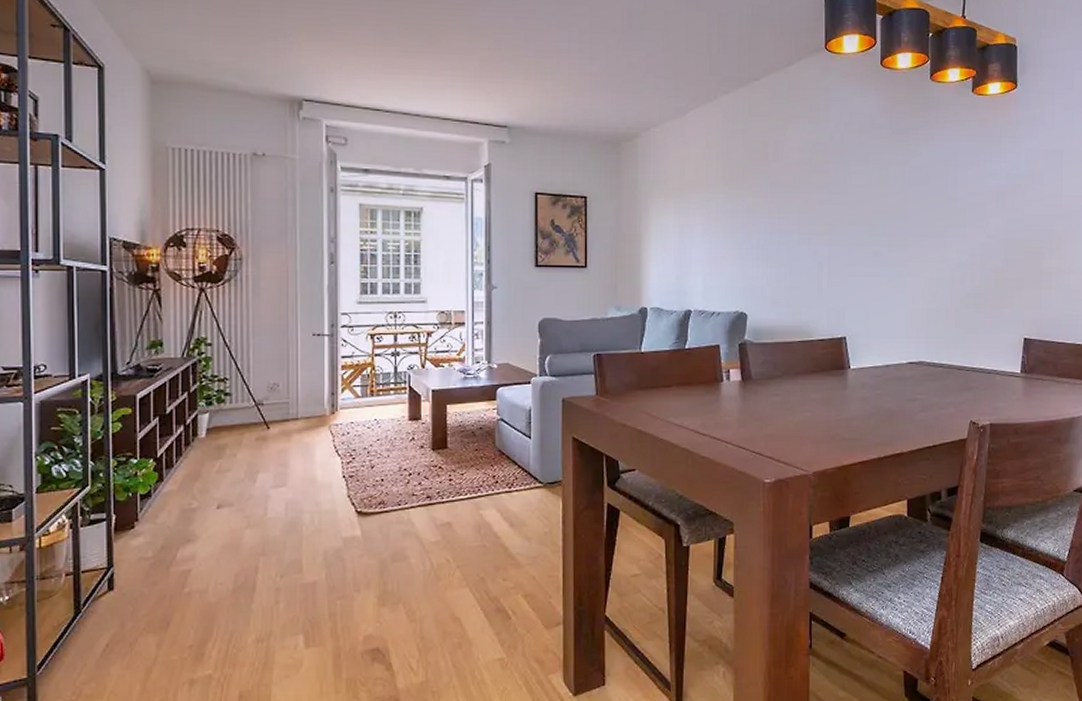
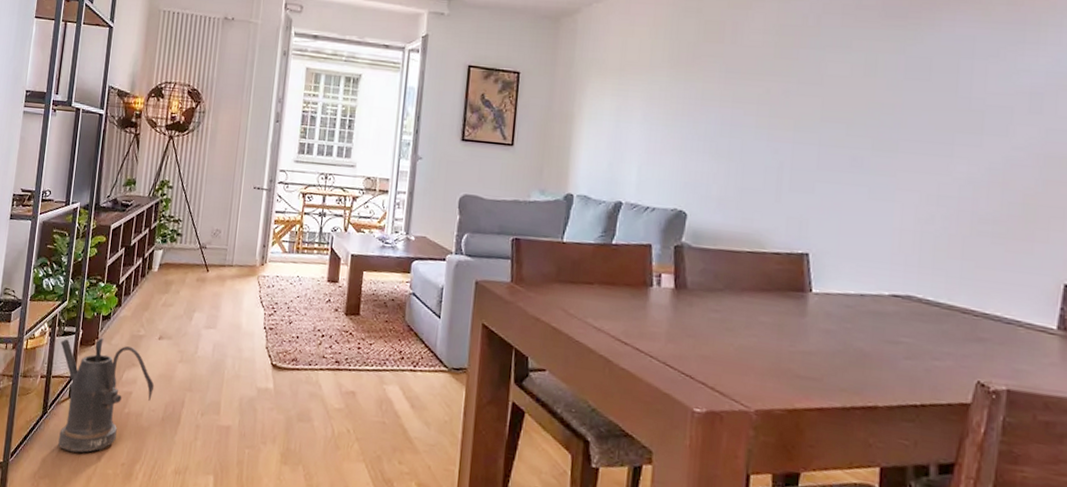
watering can: none [87,518,219,648] -> present [58,337,155,453]

